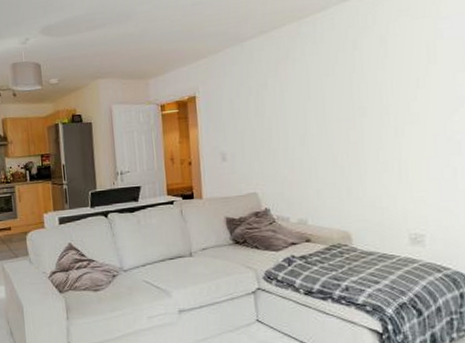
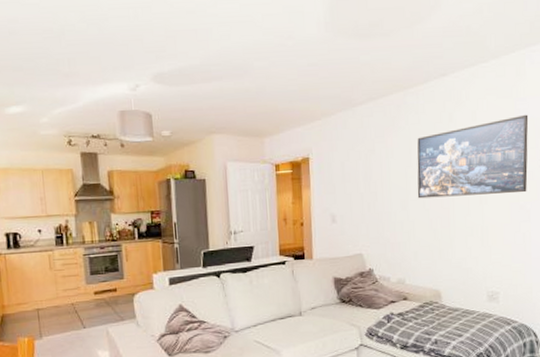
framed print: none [316,34,456,133] -> present [417,114,529,199]

